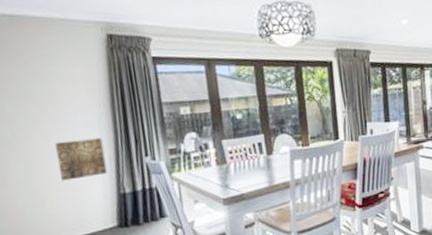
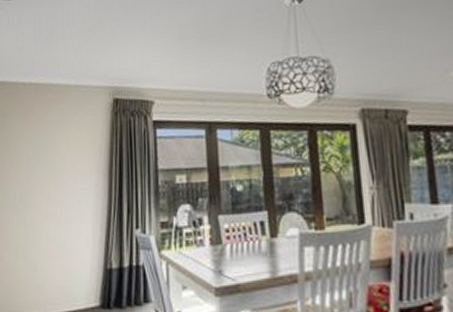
wall art: present [54,138,108,181] -> none [53,205,97,249]

